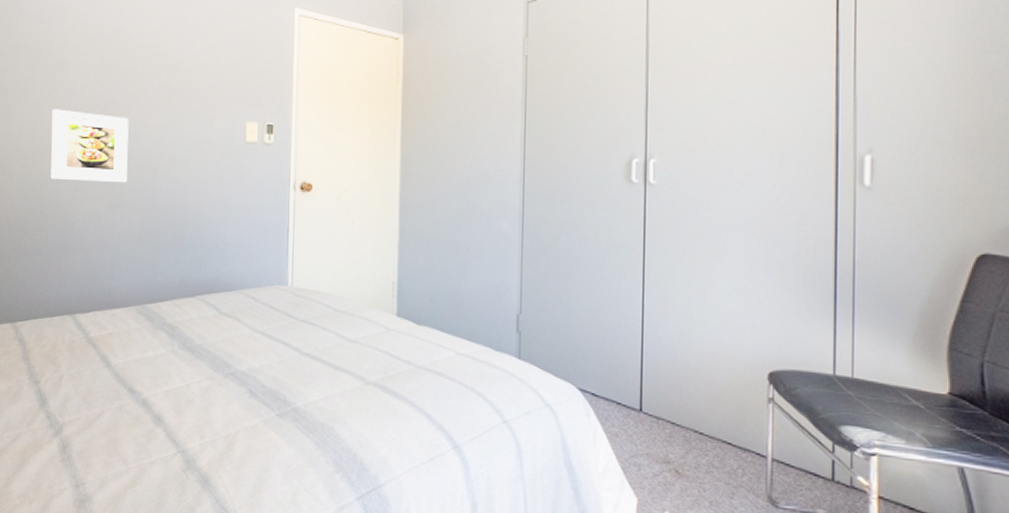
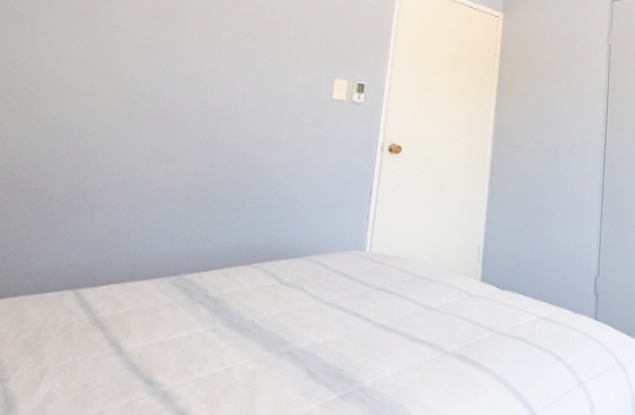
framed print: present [50,109,129,183] -> none [70,44,192,134]

